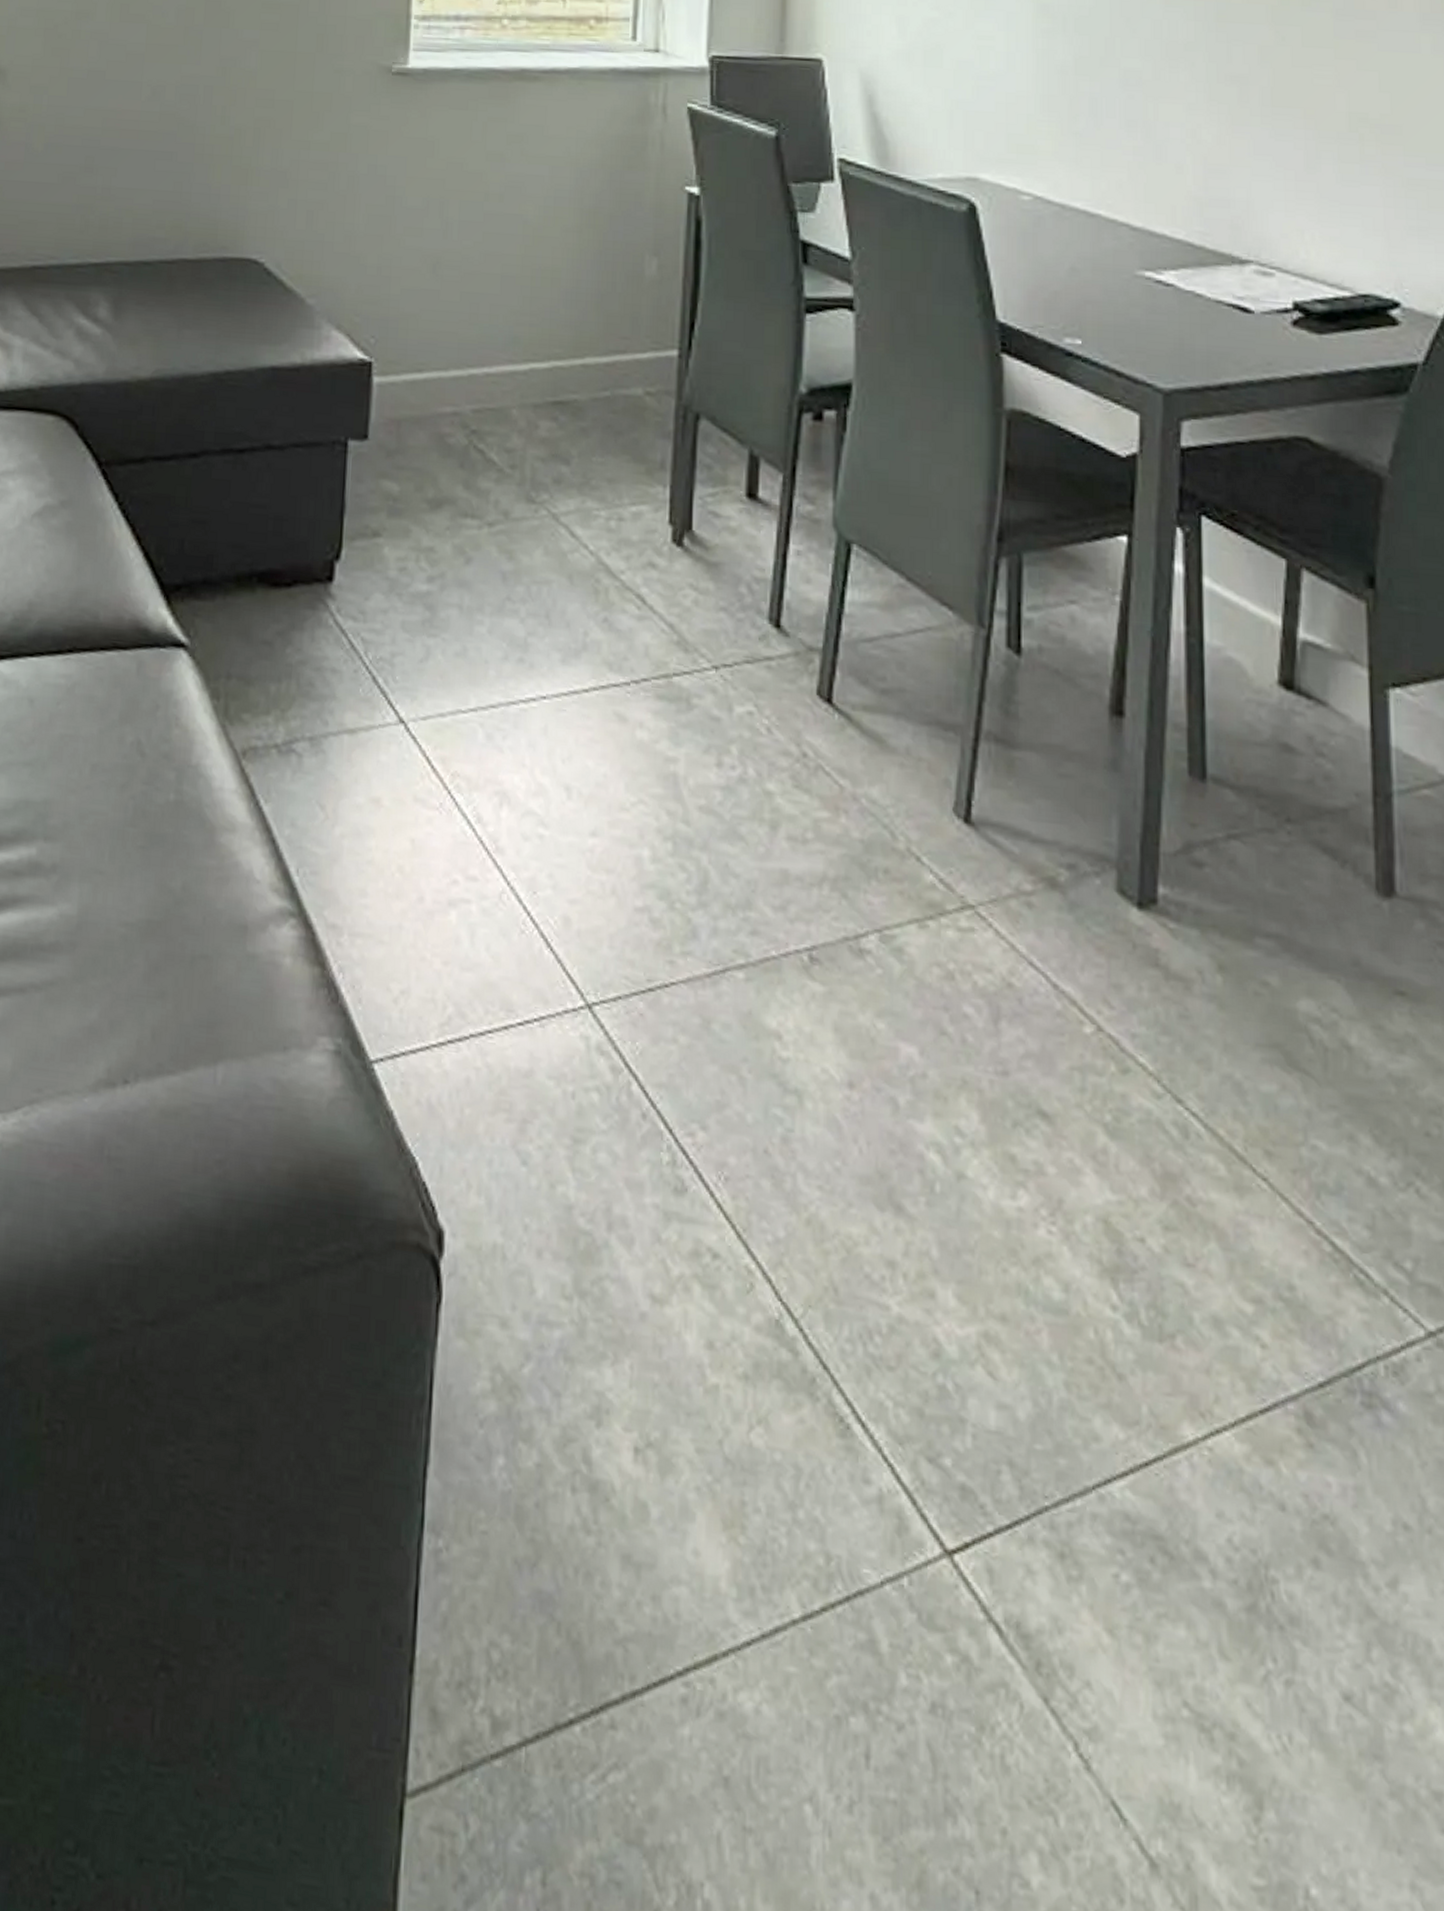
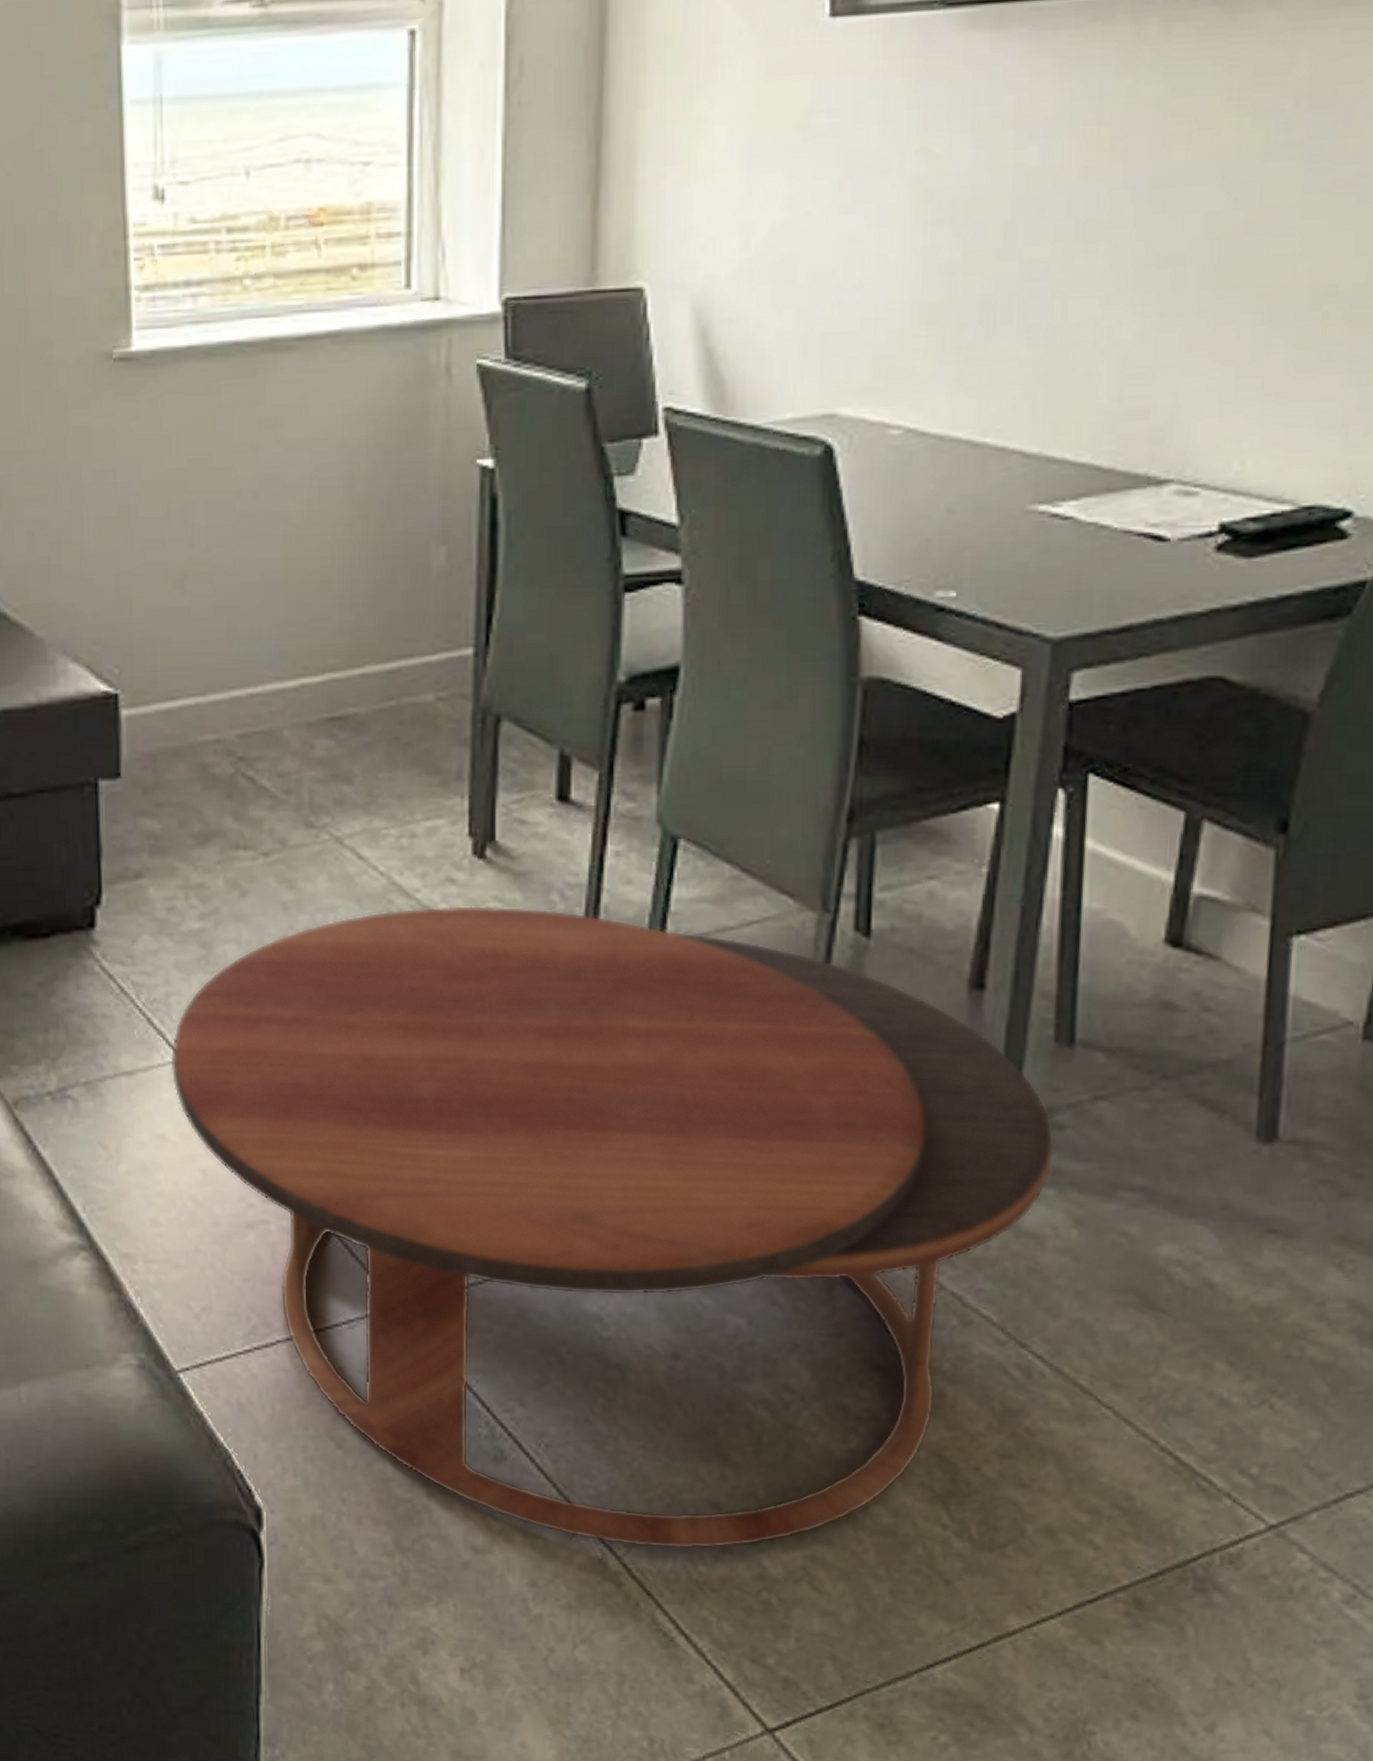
coffee table: none [390,588,1196,1317] -> present [170,906,1055,1550]

